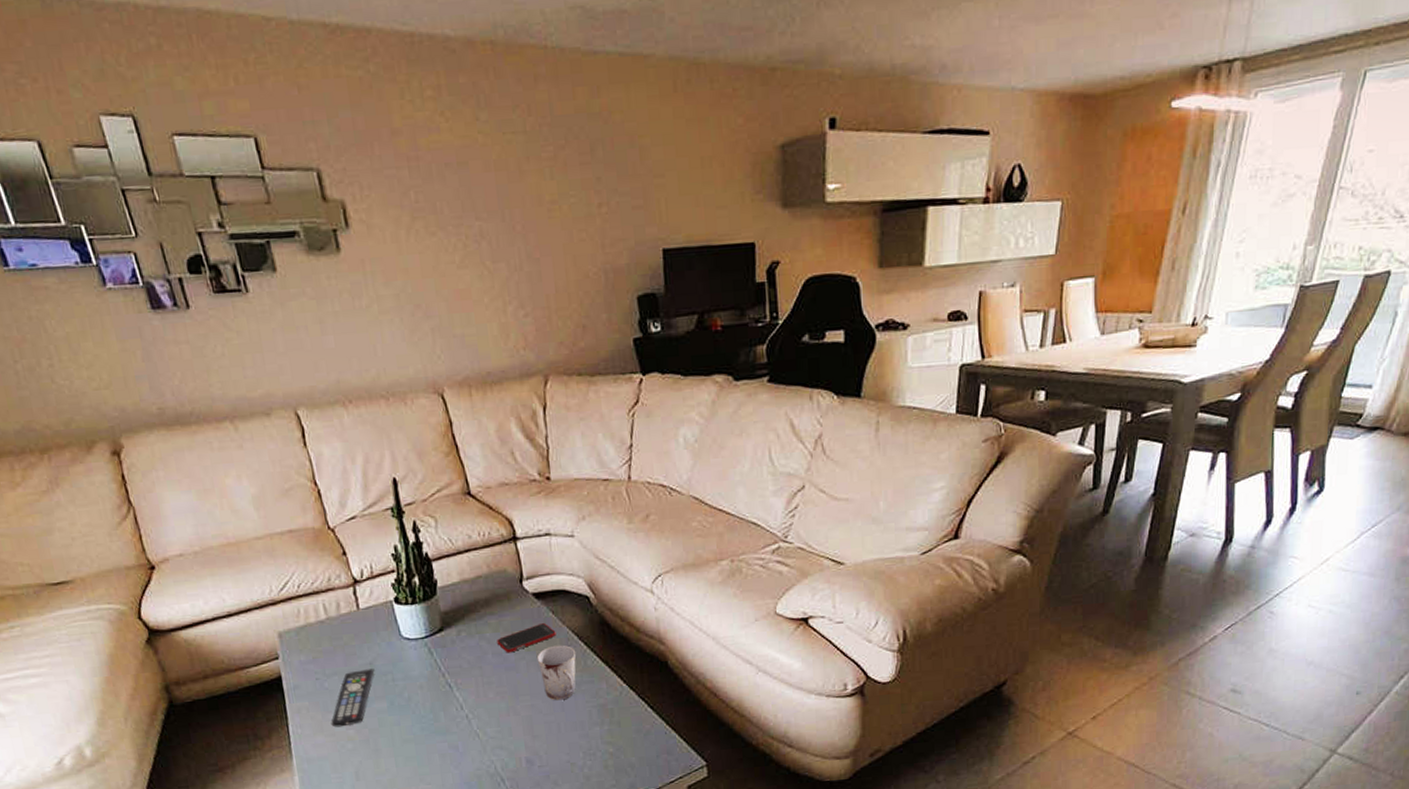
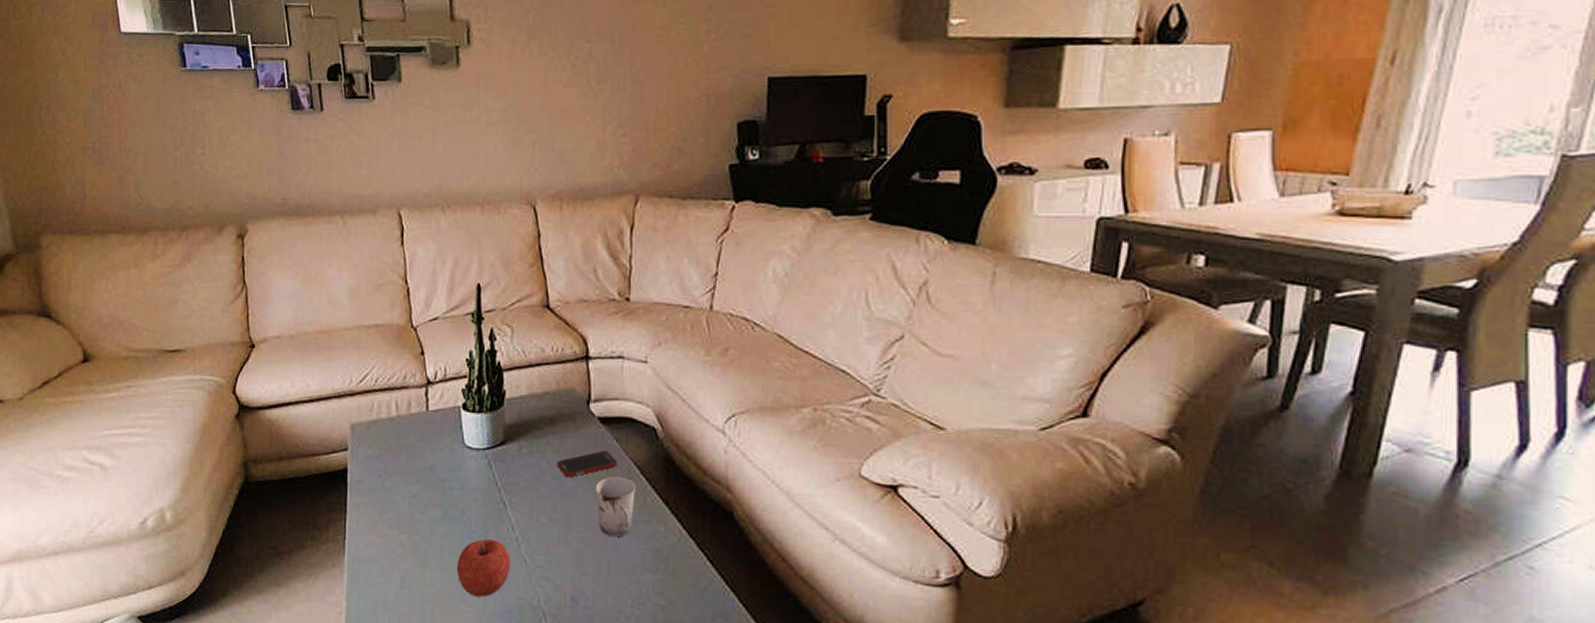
remote control: present [331,669,375,728] -> none [385,473,434,530]
fruit: none [410,720,464,775] -> present [456,539,510,597]

